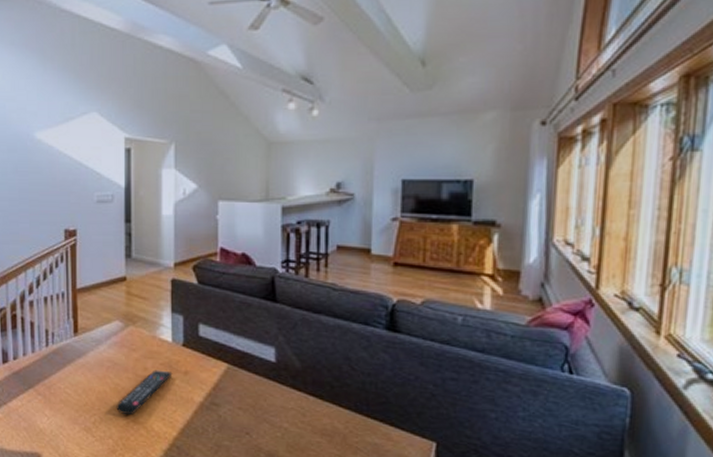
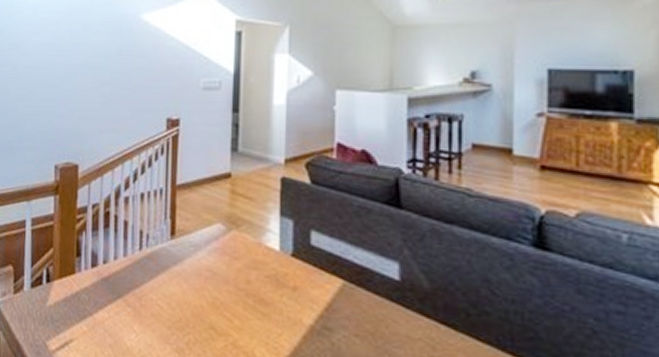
remote control: present [116,369,173,416] -> none [213,283,279,337]

